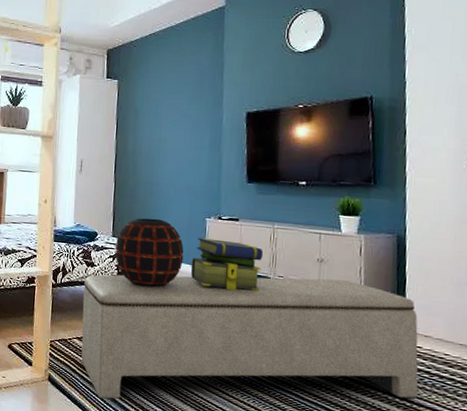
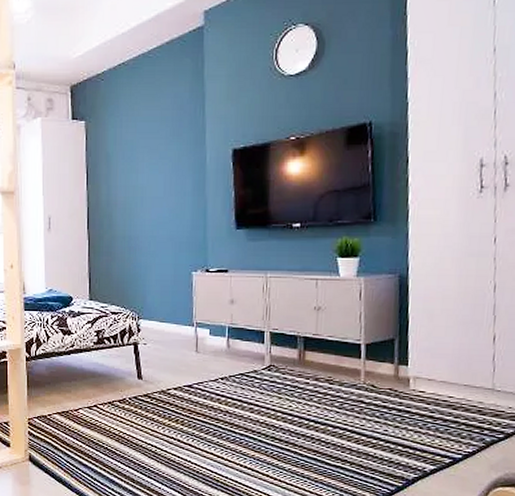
bench: present [81,274,419,399] -> none [61,327,422,475]
decorative vase: present [115,218,184,288] -> none [94,276,170,352]
stack of books: present [190,237,264,291] -> none [177,294,256,349]

